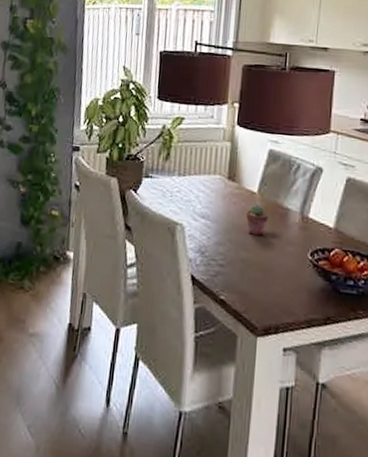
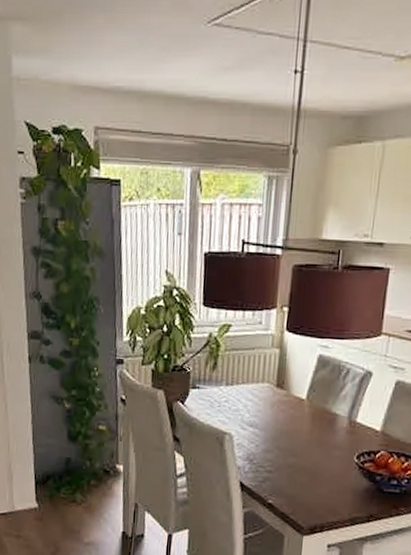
potted succulent: present [245,204,268,236] -> none [293,411,316,441]

